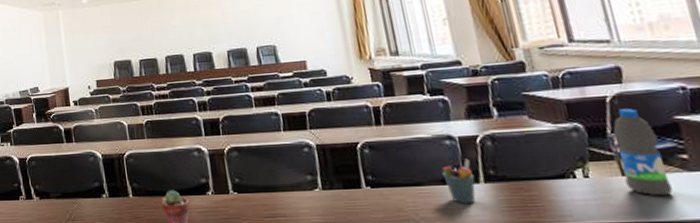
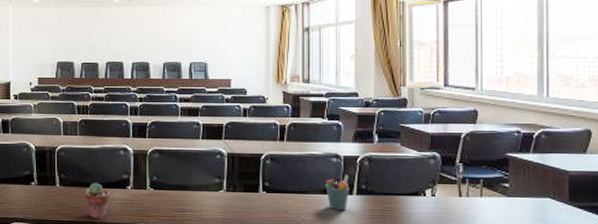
water bottle: present [613,108,673,196] -> none [460,144,492,215]

